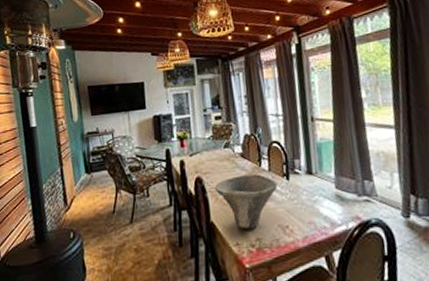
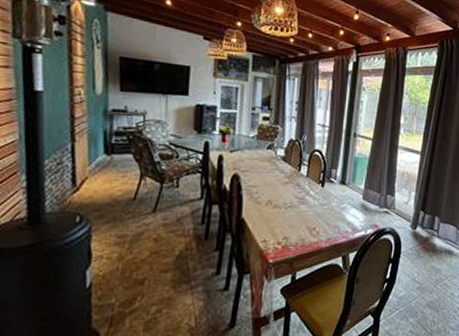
bowl: present [214,174,277,230] -> none [250,177,312,228]

